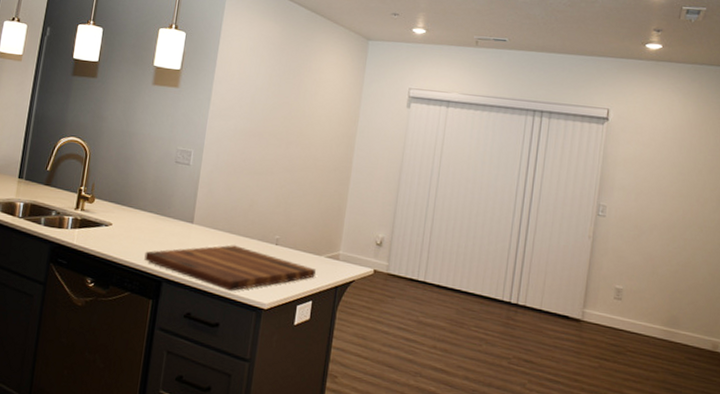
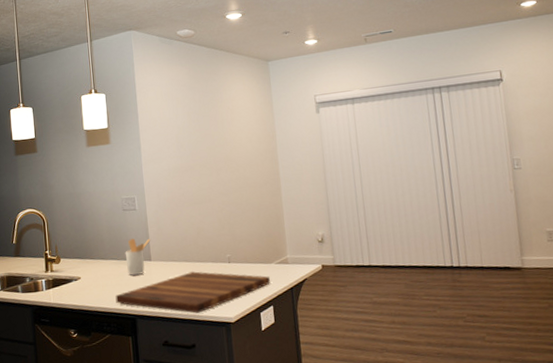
utensil holder: none [164,195,198,236] -> present [125,238,151,276]

